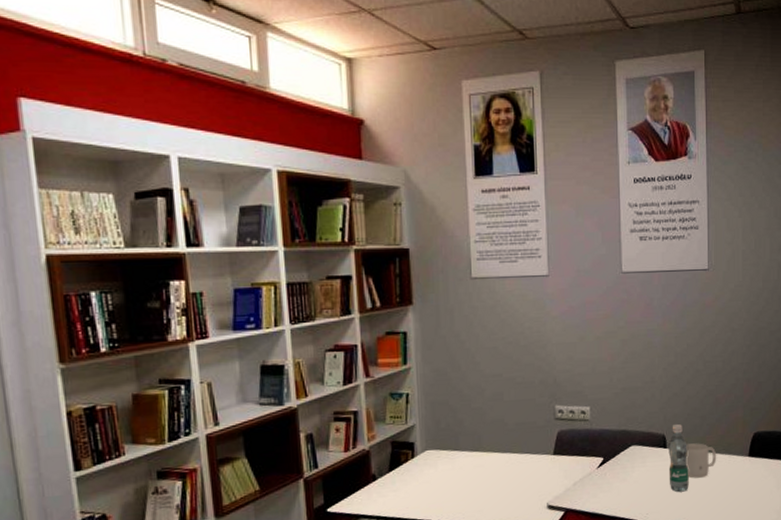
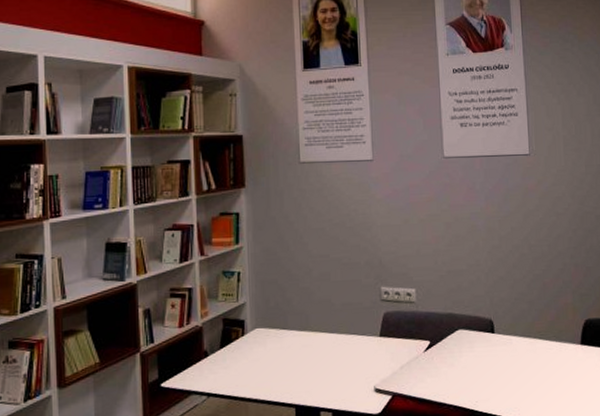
bottle: present [668,423,689,493] -> none [496,308,519,380]
mug: present [686,443,717,478] -> none [515,329,547,366]

